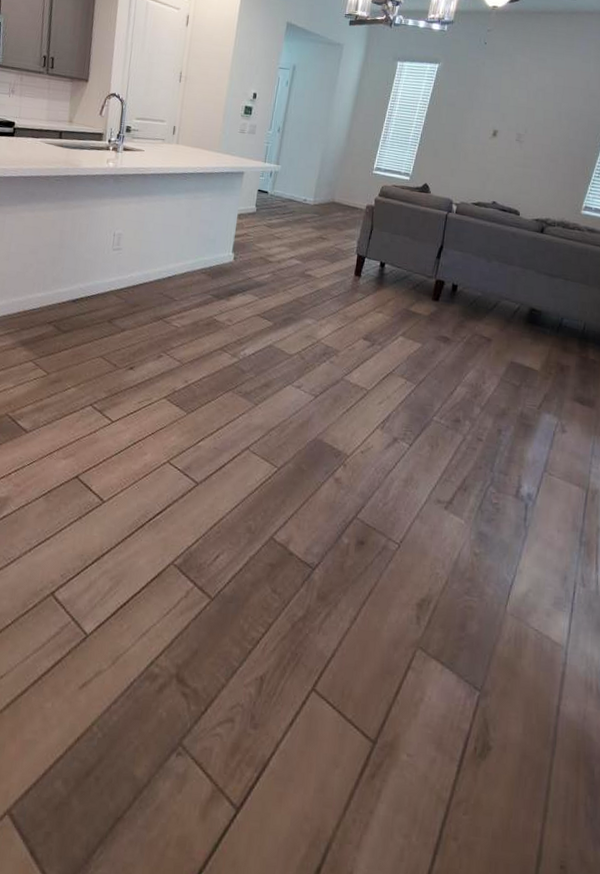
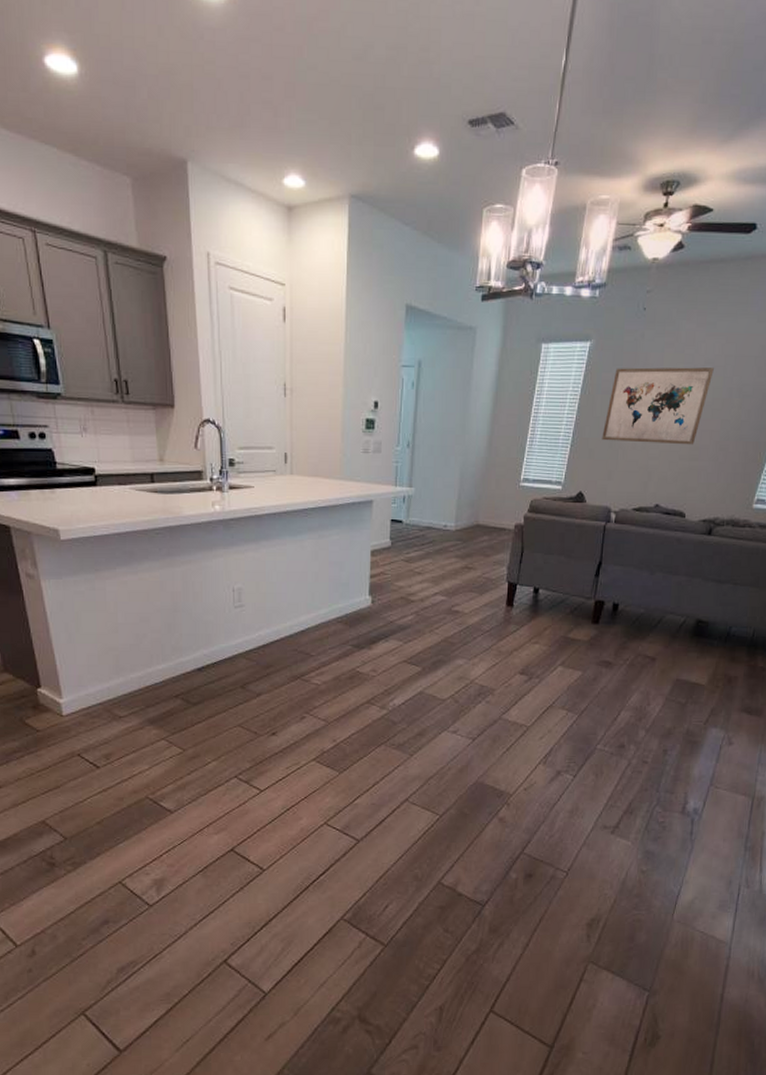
wall art: none [446,86,545,155] -> present [602,367,714,445]

